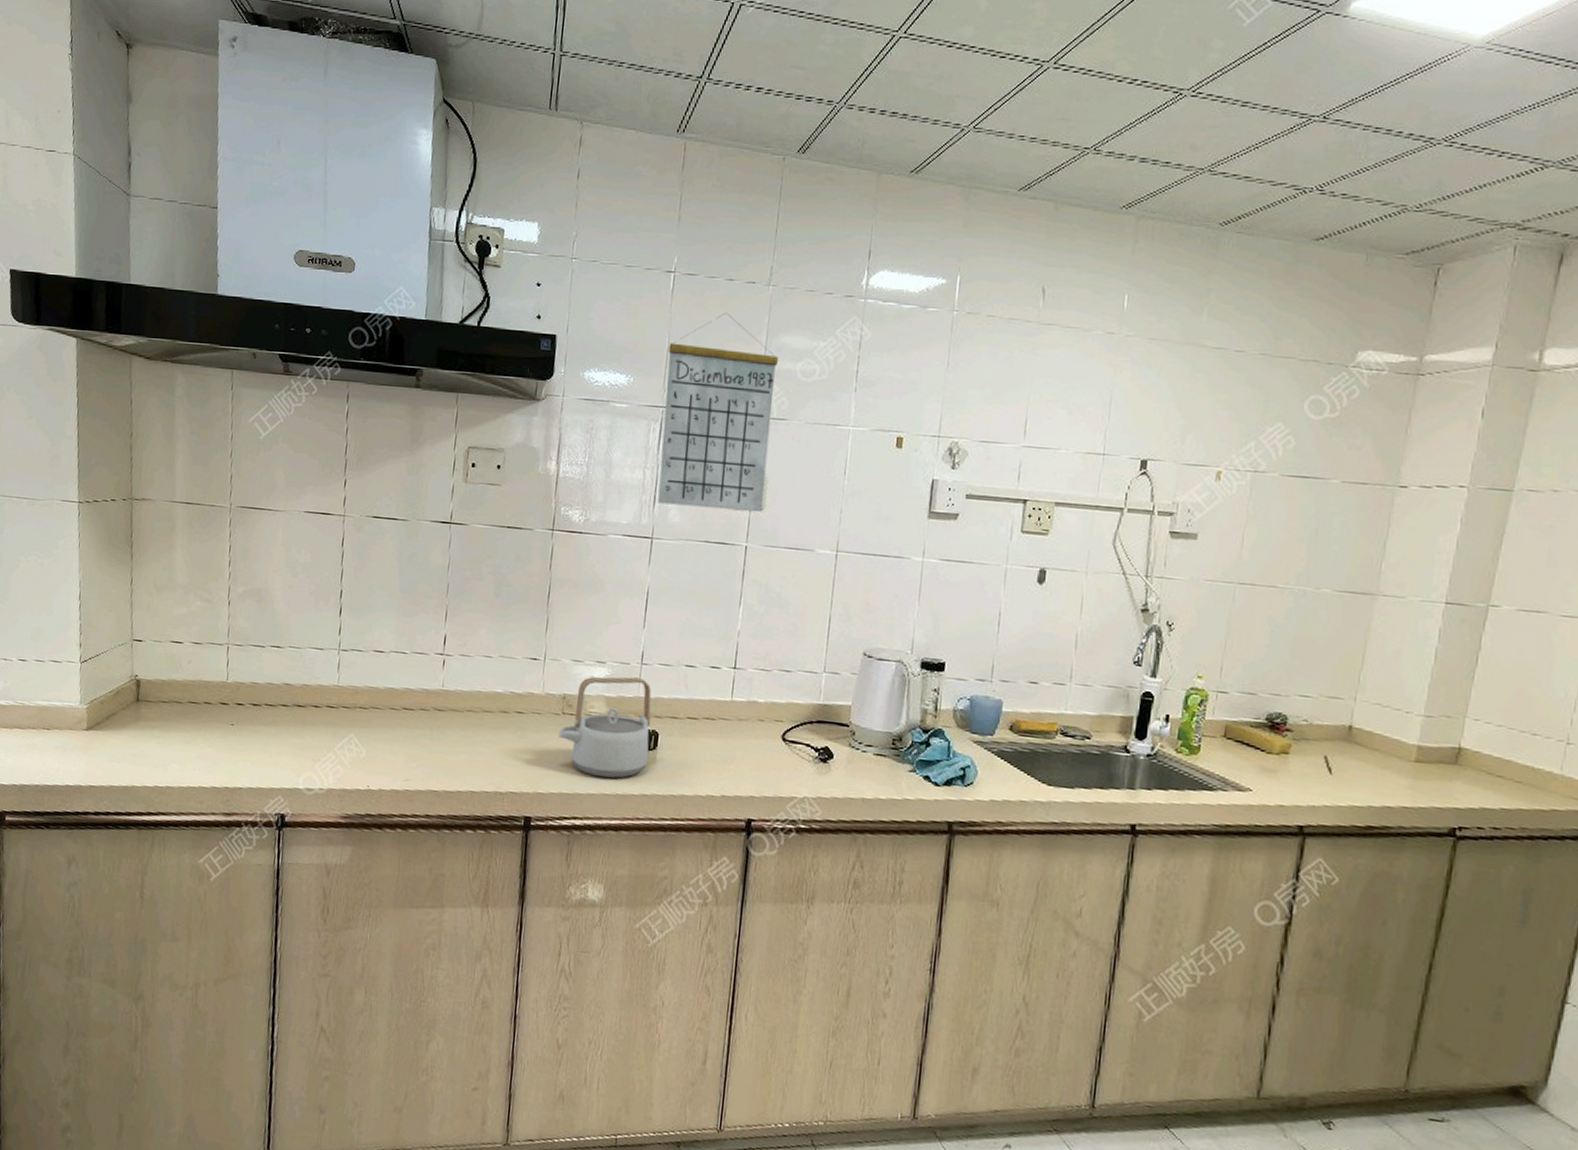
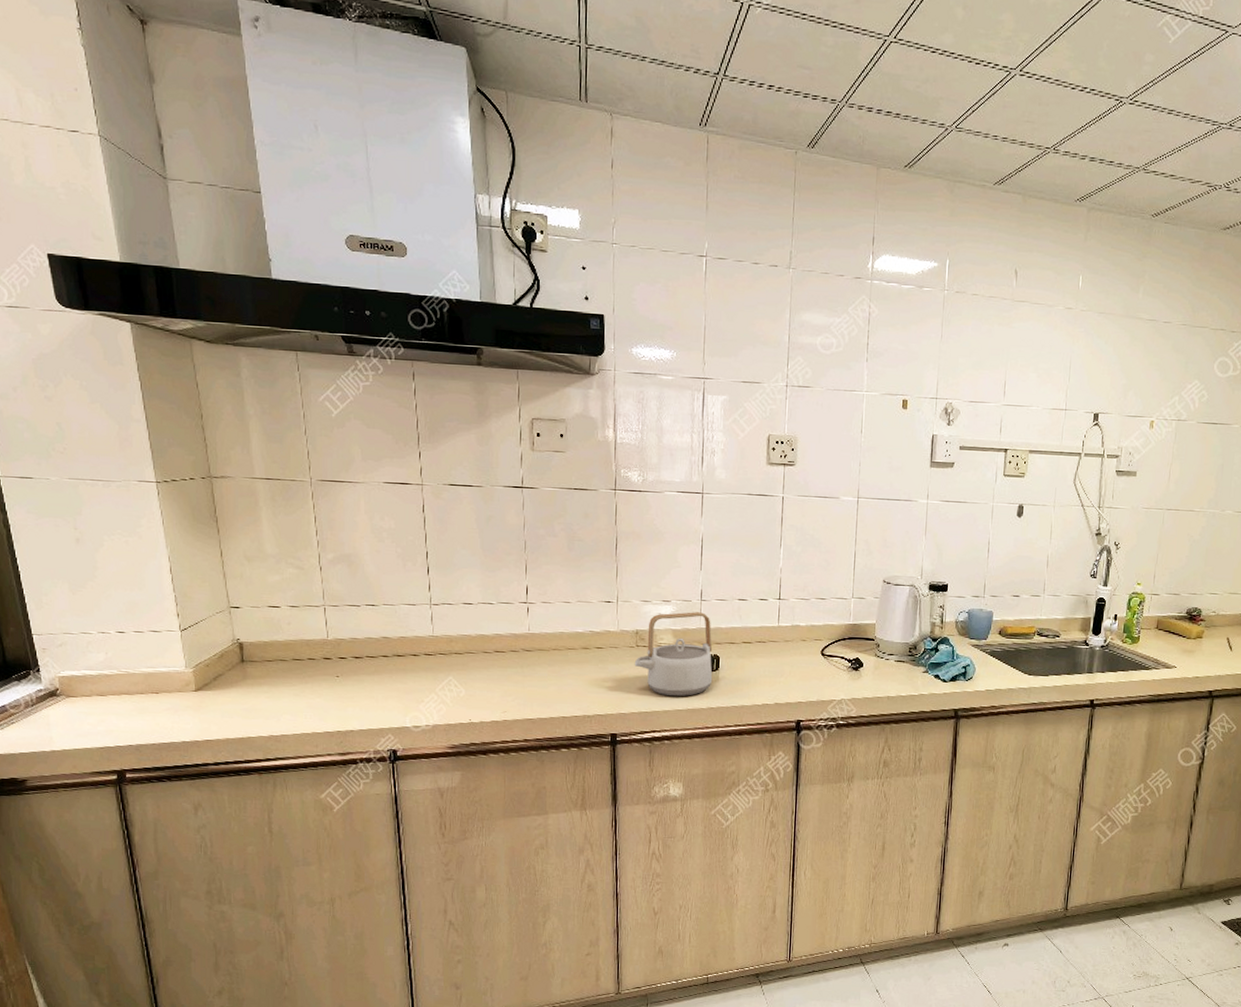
calendar: present [657,312,779,513] -> none [704,292,802,468]

